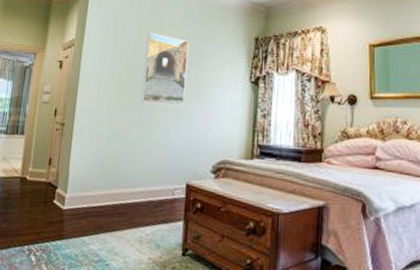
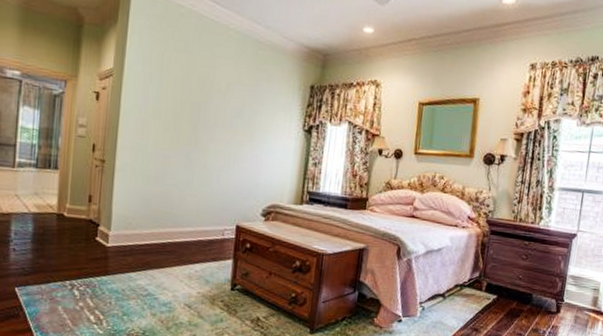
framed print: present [141,32,189,107] -> none [190,69,242,150]

